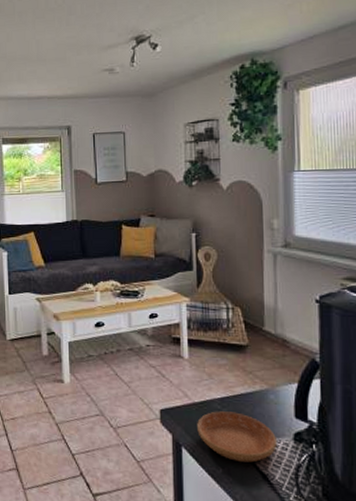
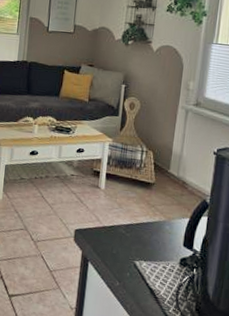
saucer: present [197,411,277,463] -> none [103,235,166,280]

